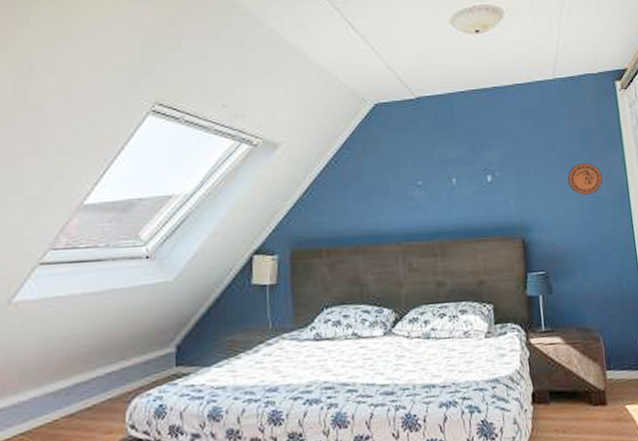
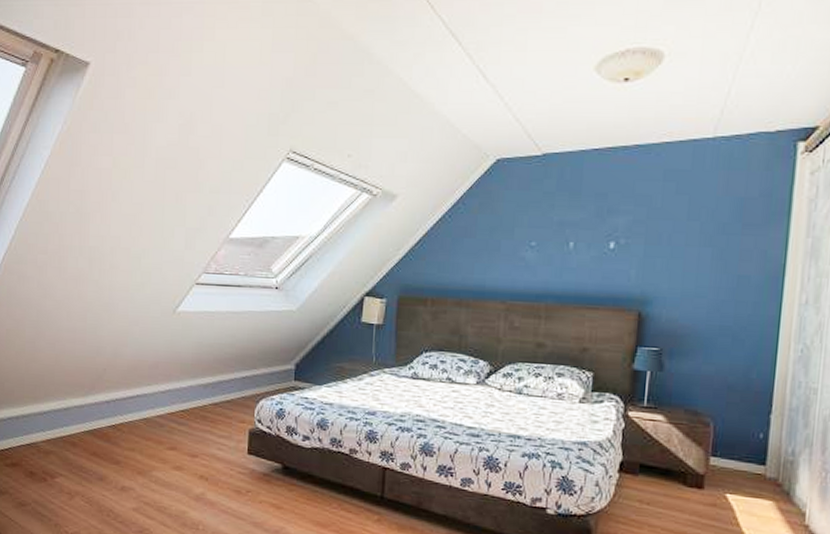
decorative plate: present [567,163,603,195] -> none [706,237,754,273]

